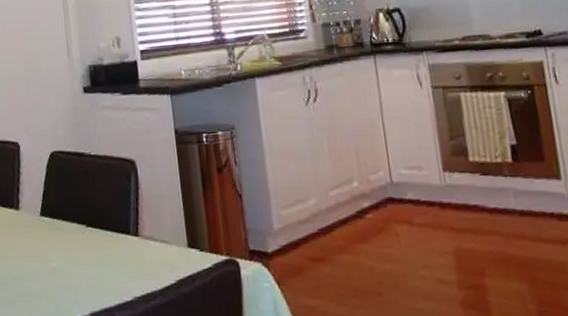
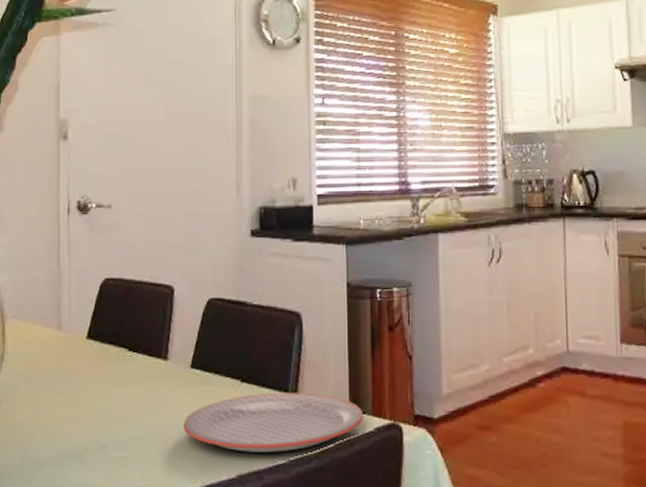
plate: none [38,233,202,292] -> present [183,392,364,452]

